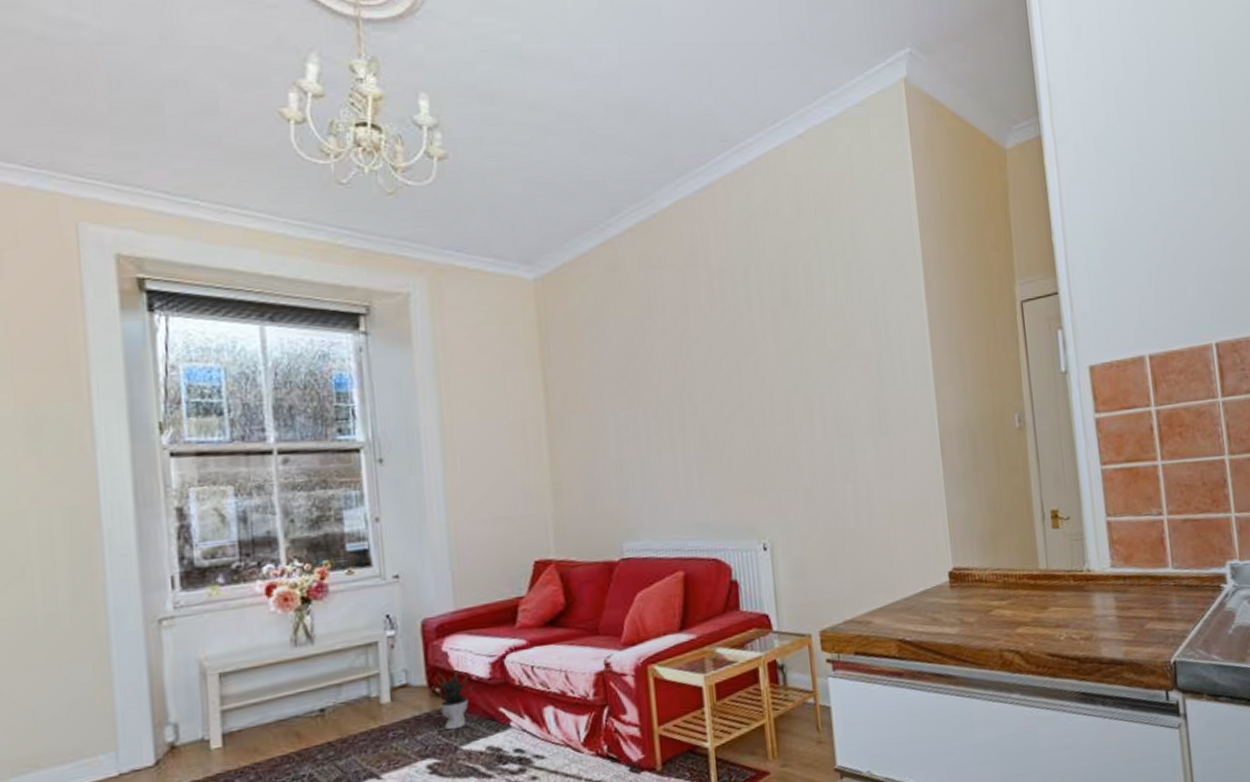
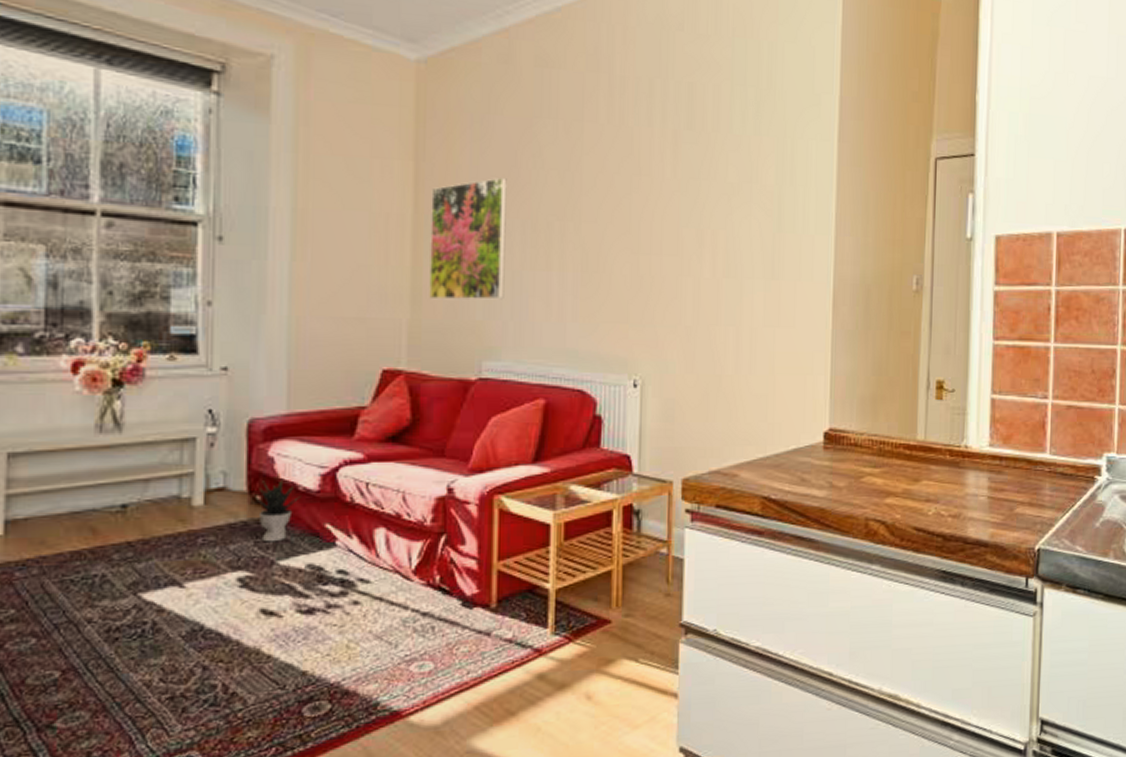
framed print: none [560,373,636,492] -> present [429,177,507,300]

